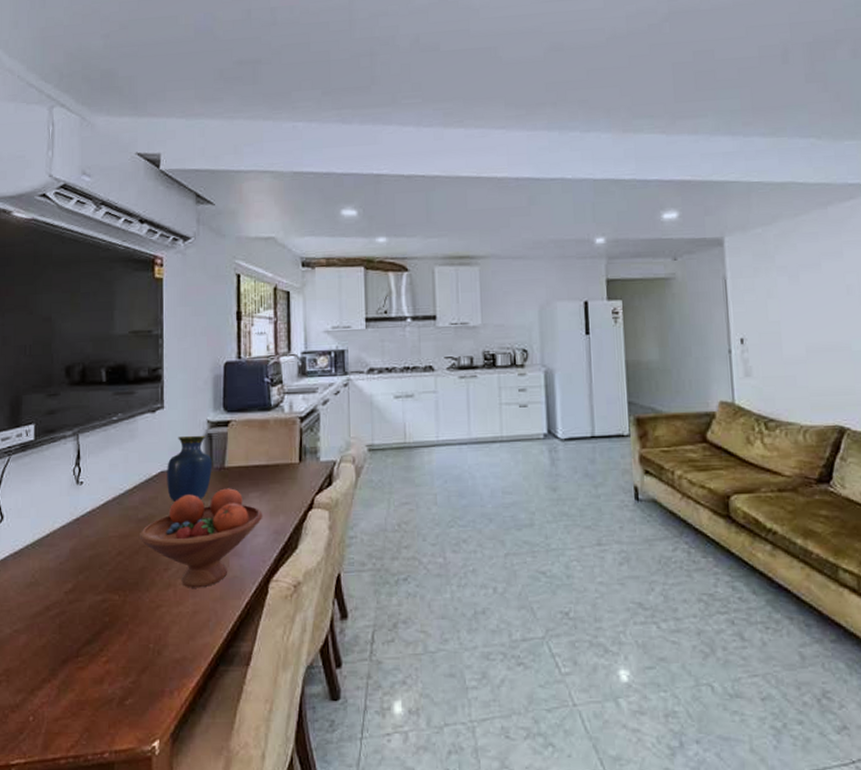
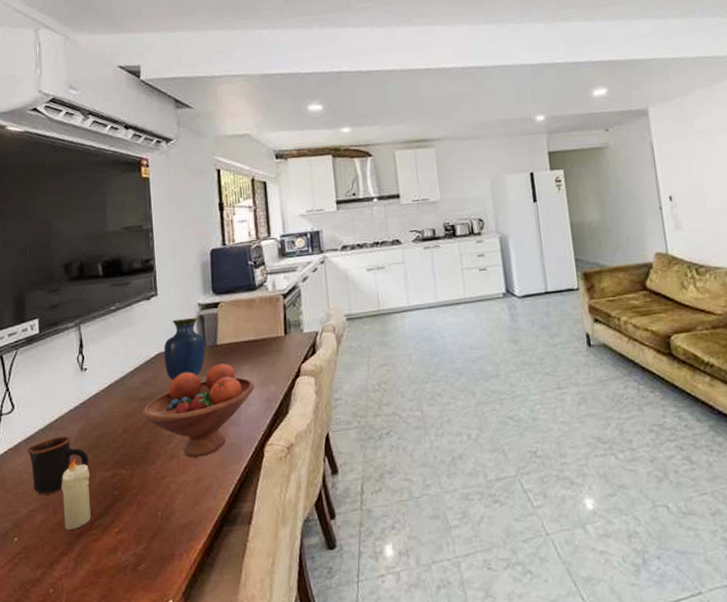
mug: none [14,553,79,615] -> present [27,436,89,495]
candle: none [48,577,80,655] -> present [61,457,91,530]

